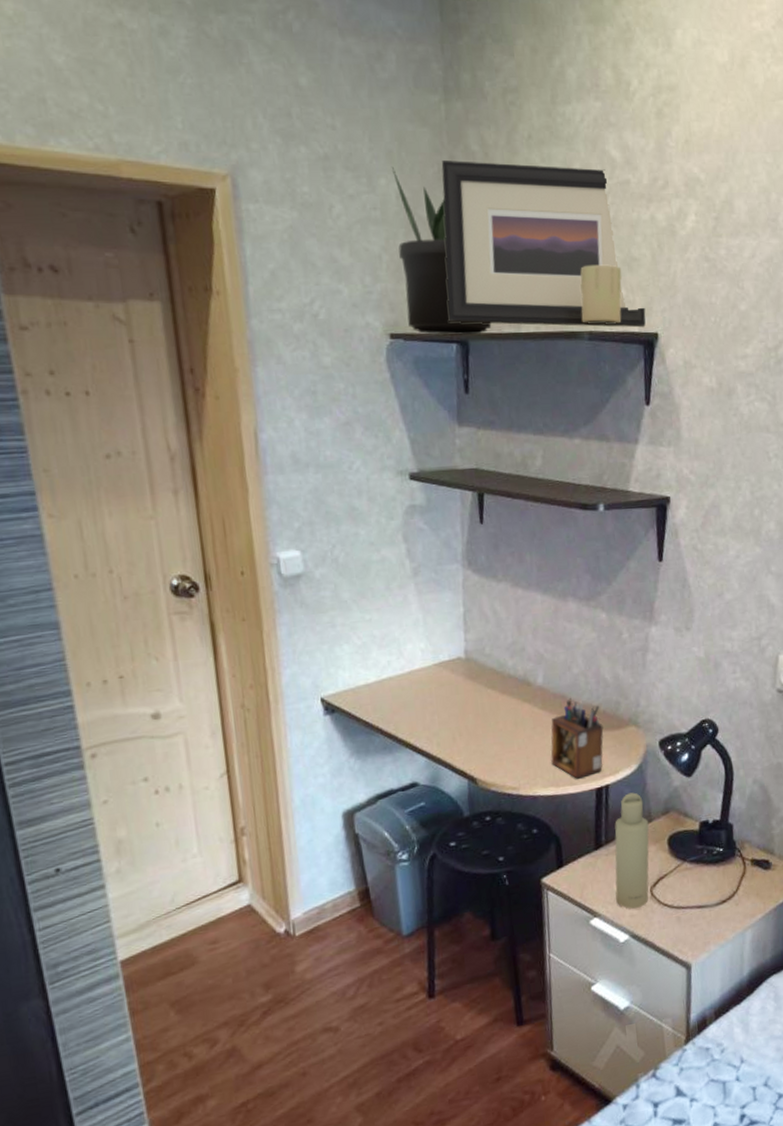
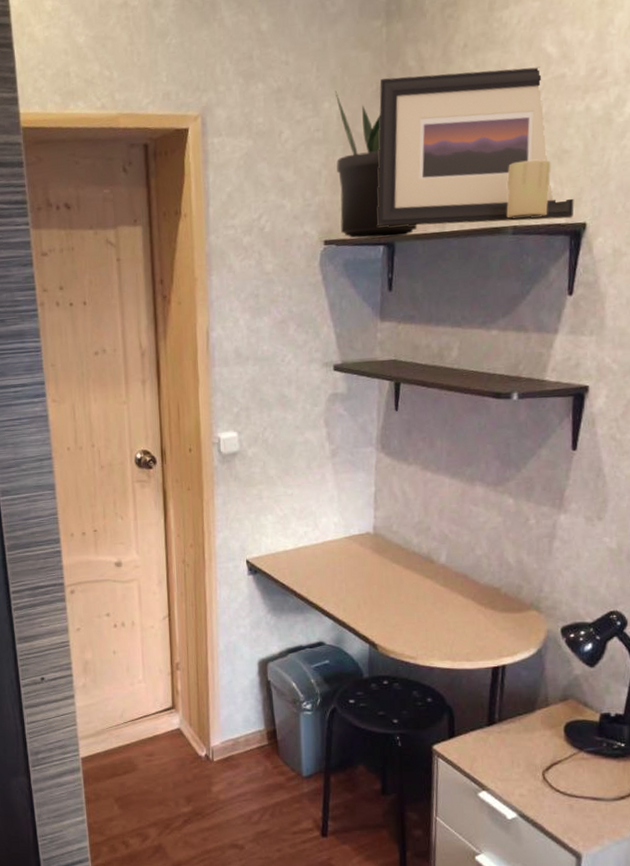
desk organizer: present [551,698,604,779] -> none [449,578,504,656]
bottle: present [614,792,650,910] -> none [506,675,546,790]

